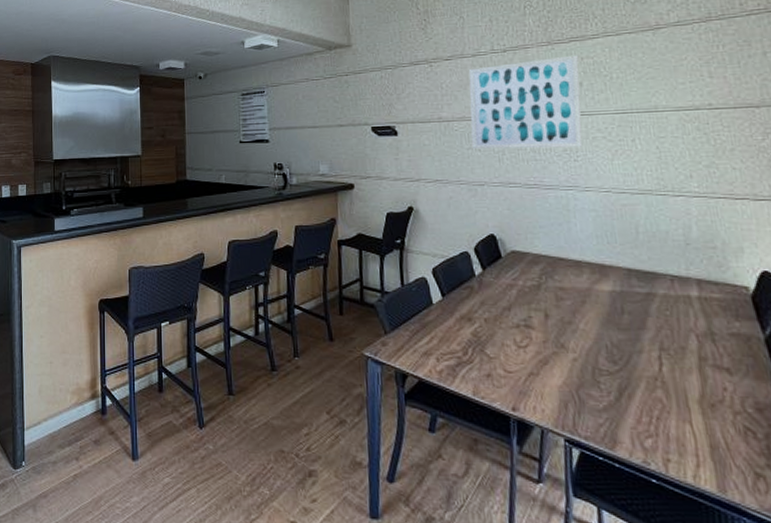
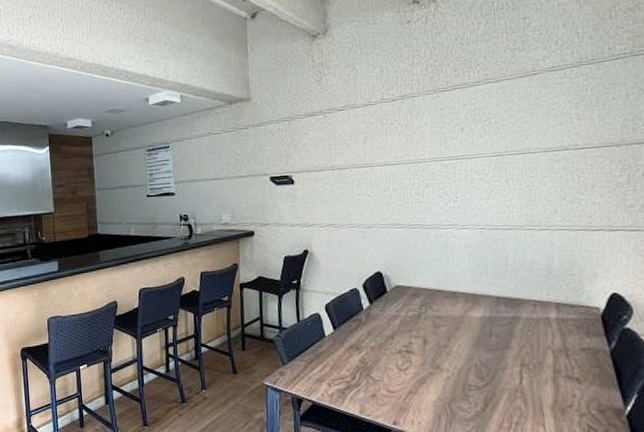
wall art: present [468,55,583,149] -> none [360,102,462,194]

